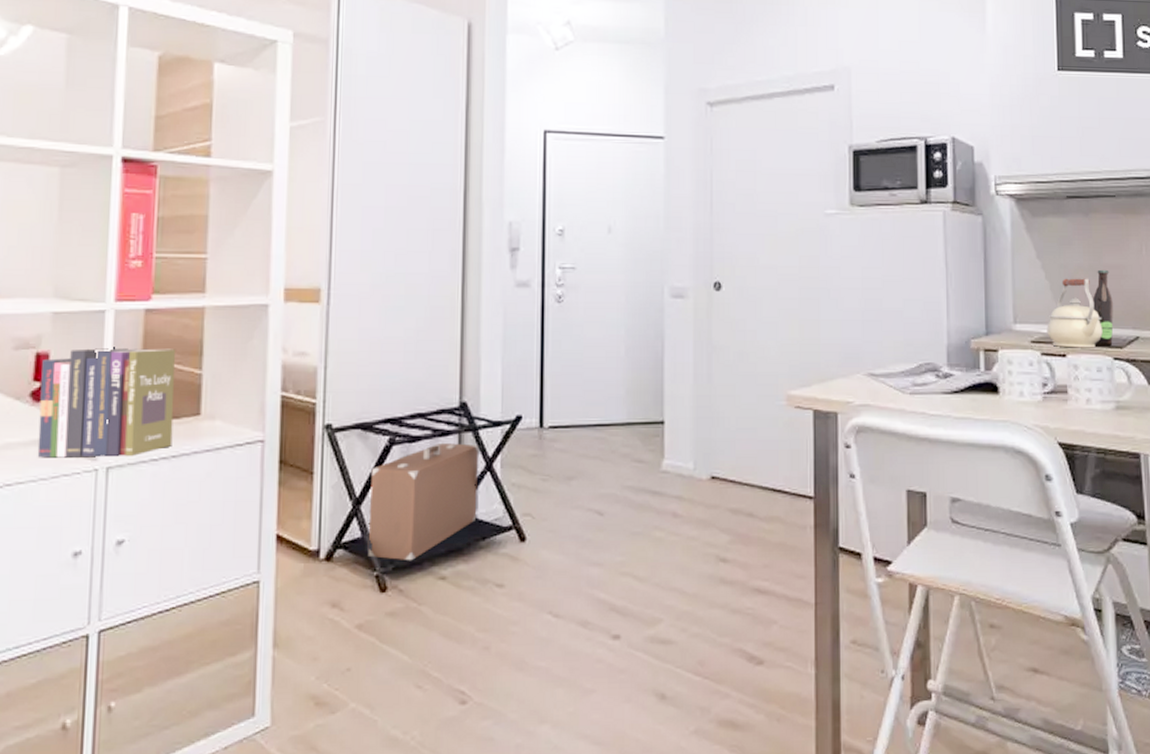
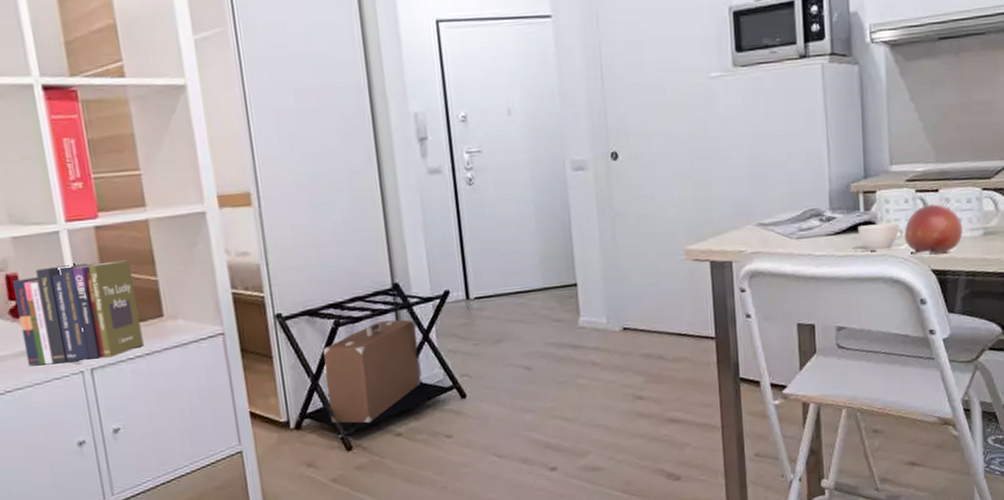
teacup: none [970,386,1030,415] -> present [852,223,906,251]
fruit: none [1028,369,1093,426] -> present [904,203,963,254]
kettle: present [1047,278,1103,348] -> none [920,116,972,183]
bottle: present [1092,269,1114,347] -> none [962,106,982,180]

